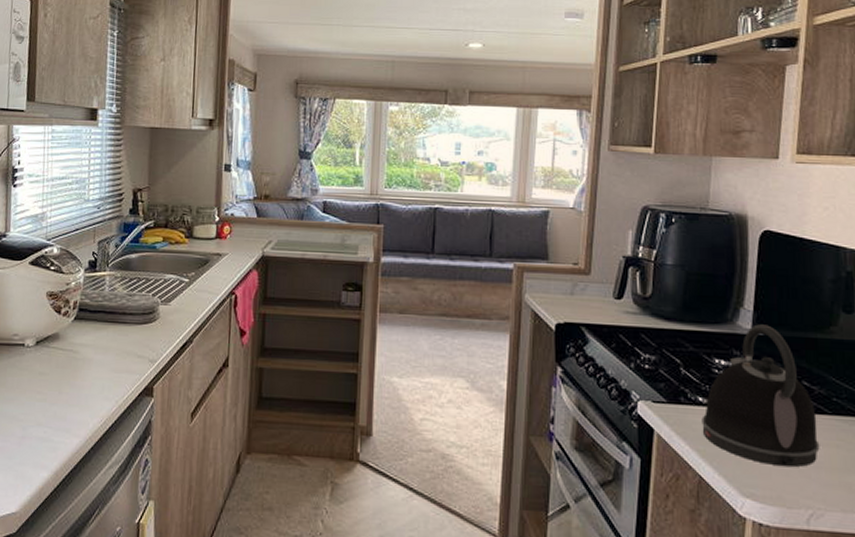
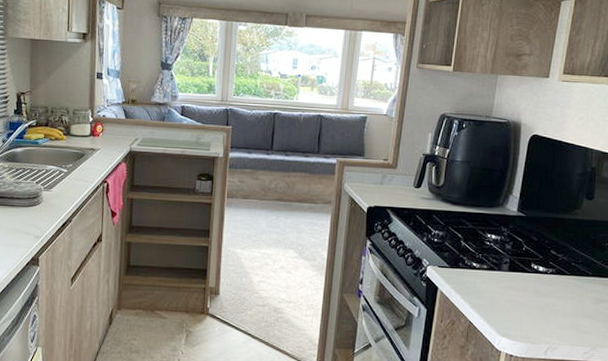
kettle: present [701,324,820,467] -> none [474,207,559,314]

